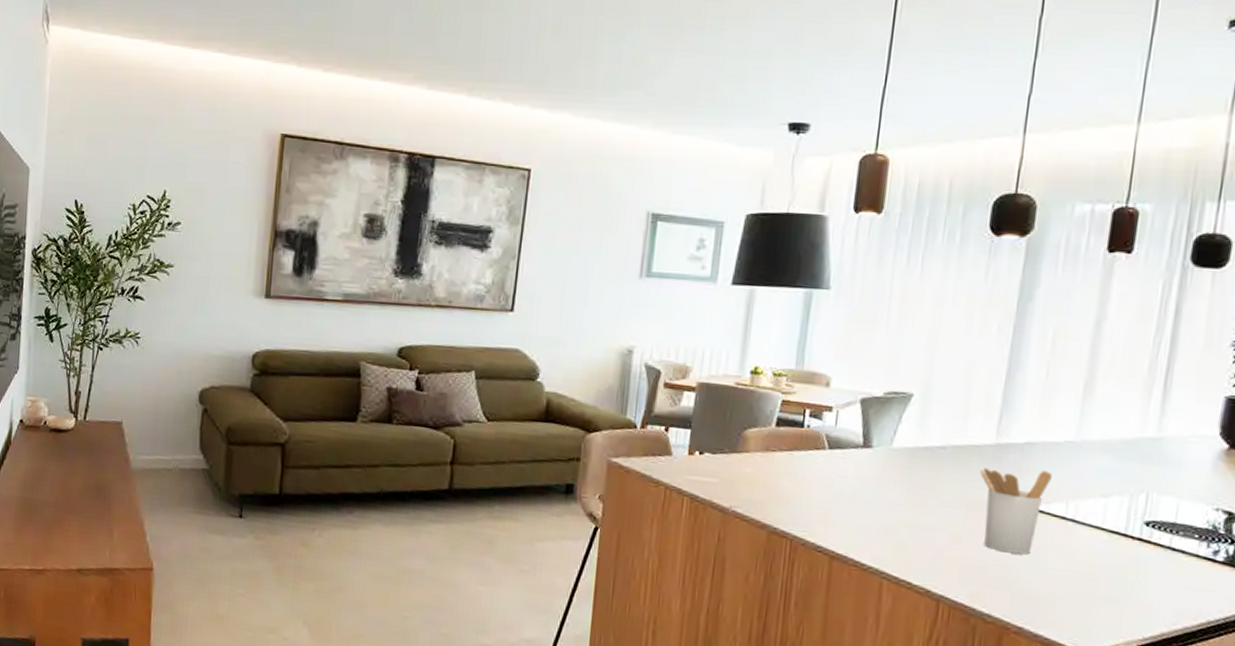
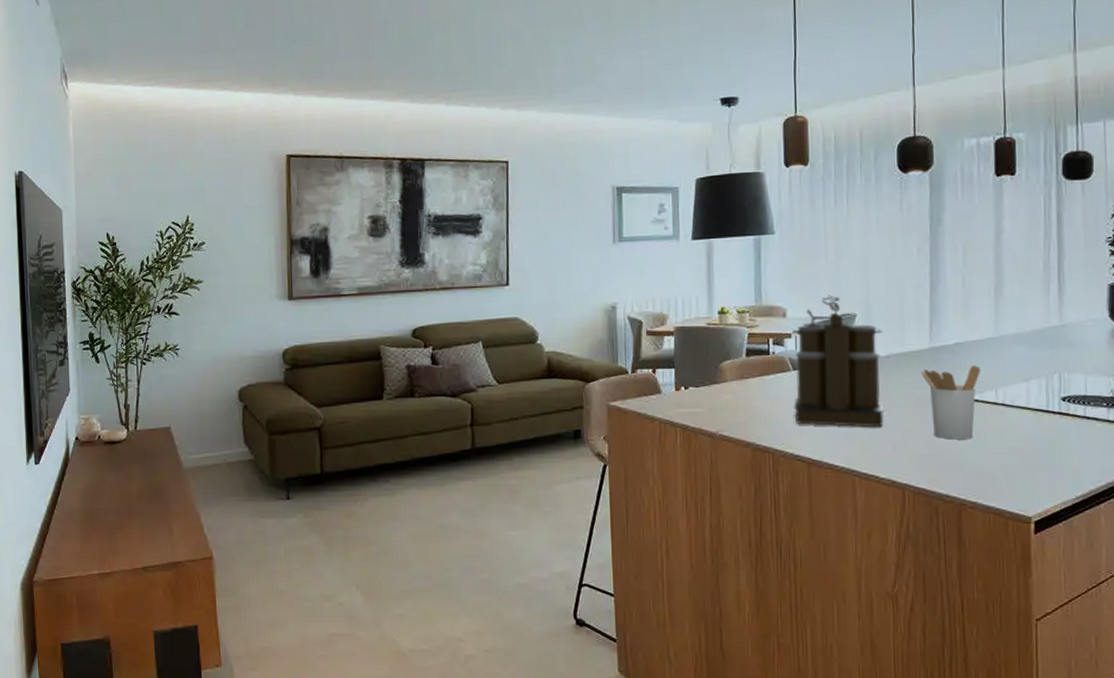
coffee maker: none [822,367,942,527] -> present [792,295,885,428]

